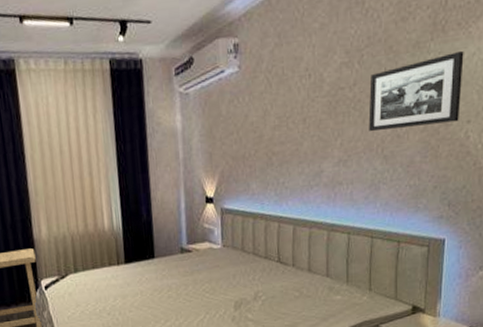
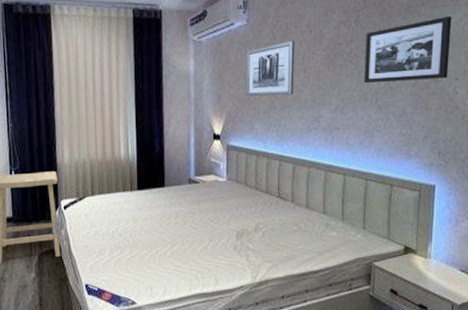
wall art: none [238,88,293,153] -> present [245,41,295,96]

